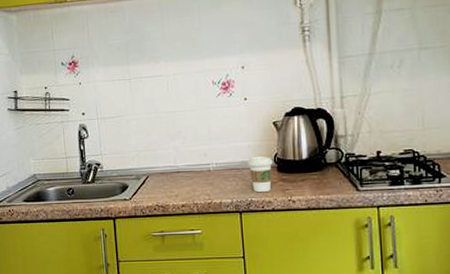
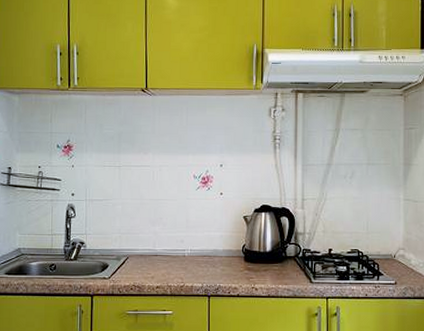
coffee cup: present [246,156,273,193] -> none [218,246,241,280]

